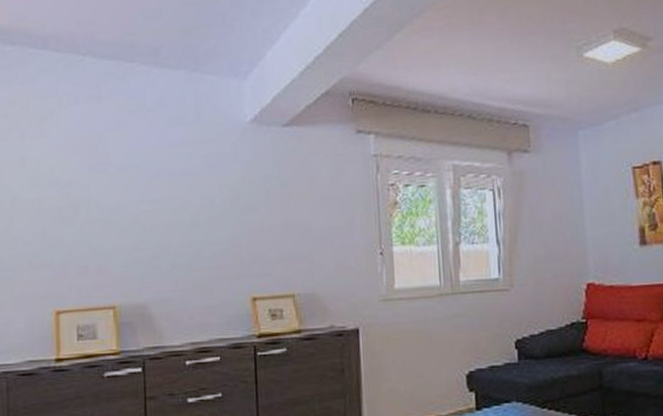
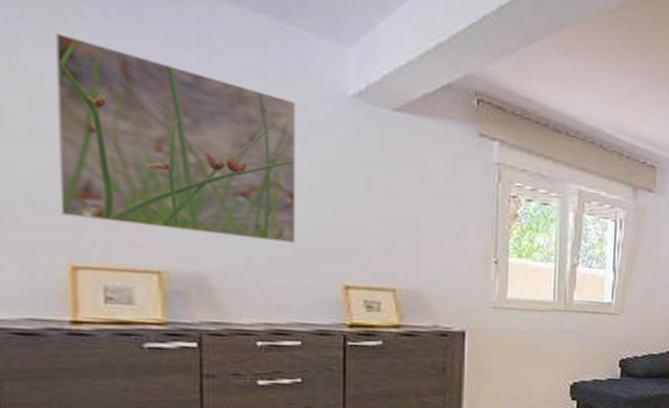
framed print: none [46,123,212,270] -> present [54,32,296,243]

